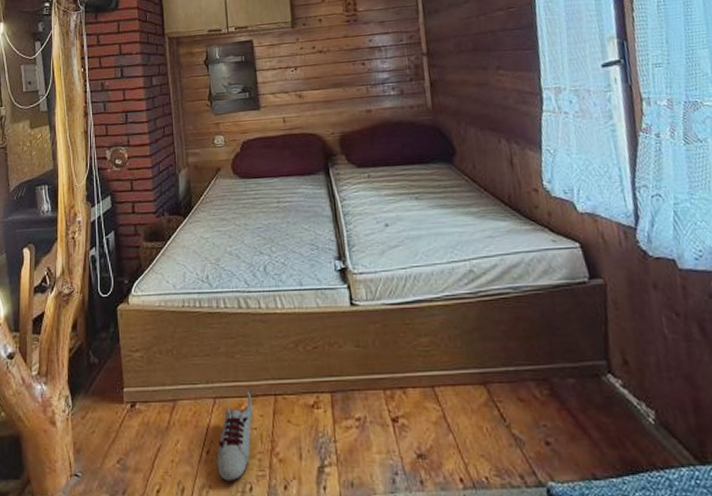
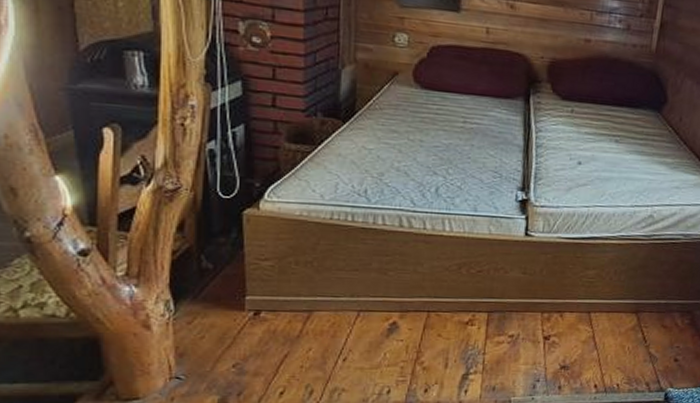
shoe: present [216,391,253,483] -> none [353,307,402,387]

